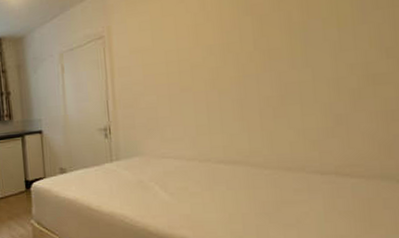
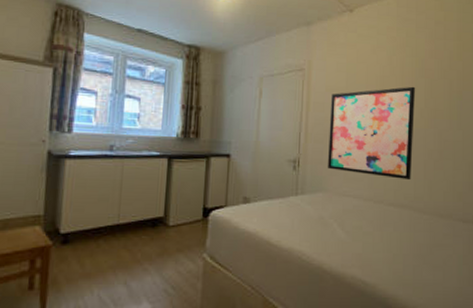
wall art: none [137,28,244,134] -> present [327,86,416,181]

